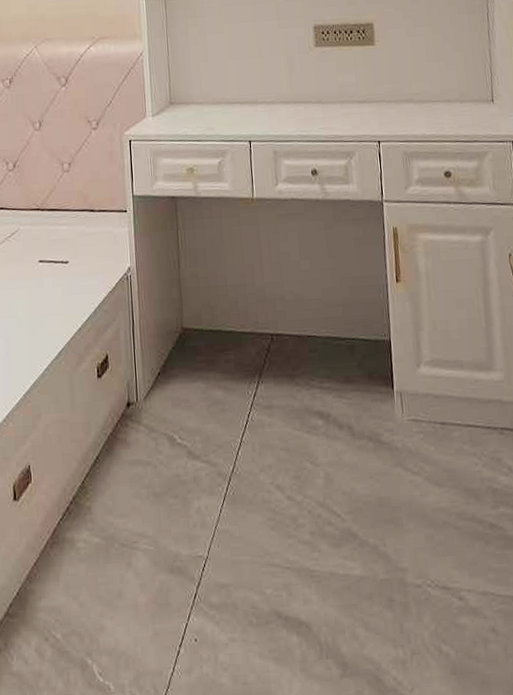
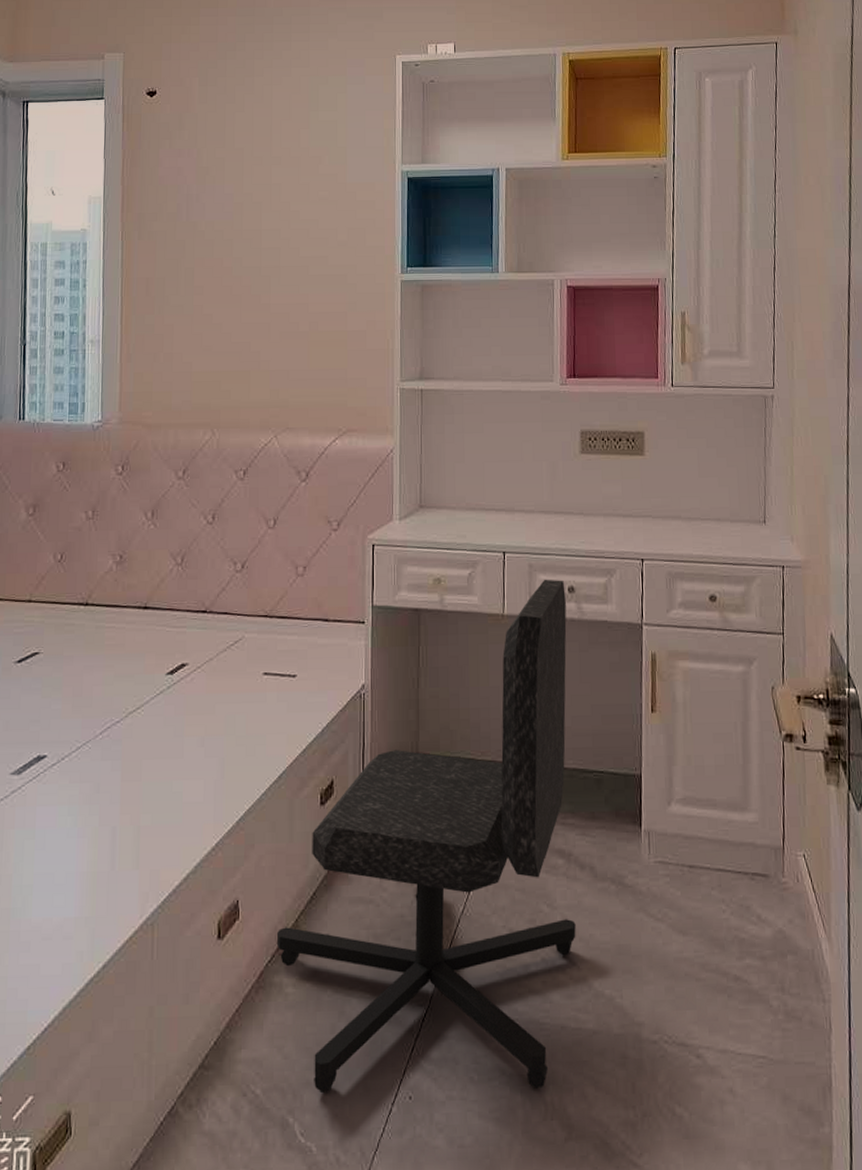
chair: none [66,163,339,637] -> present [276,579,576,1094]

